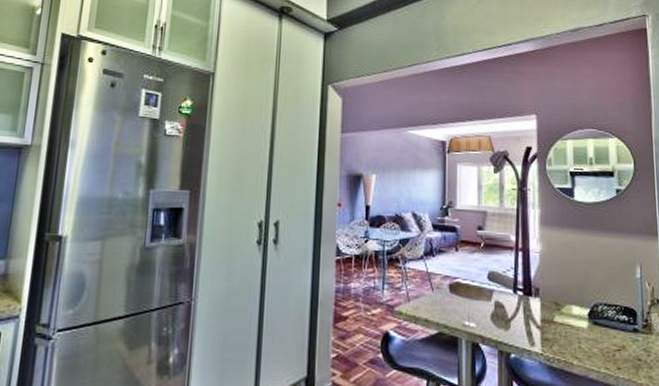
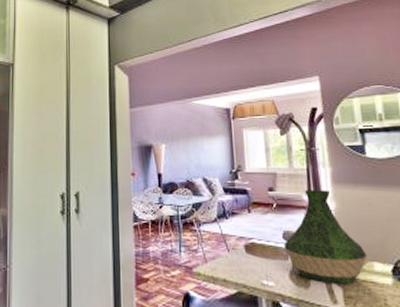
vase: none [489,230,566,327] -> present [284,190,367,285]

